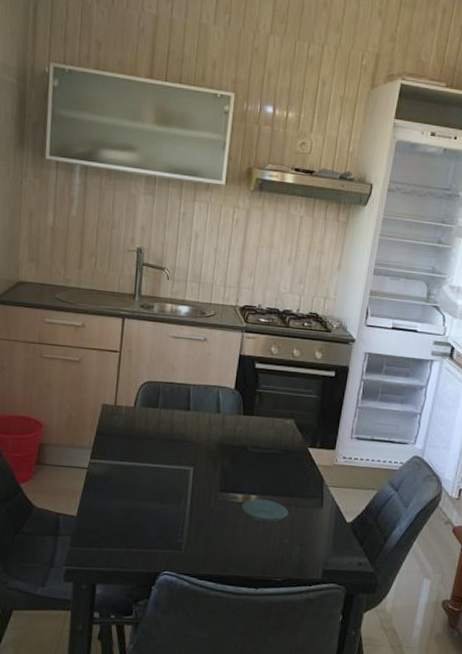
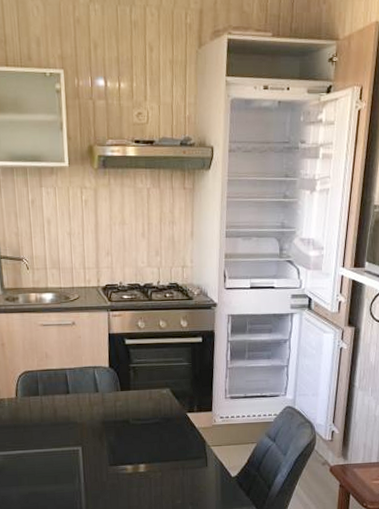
saucer: present [242,499,289,523] -> none [133,467,177,488]

